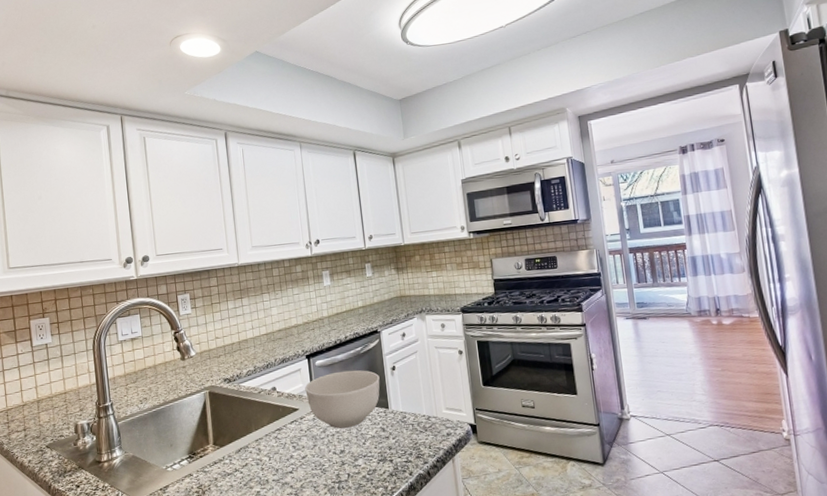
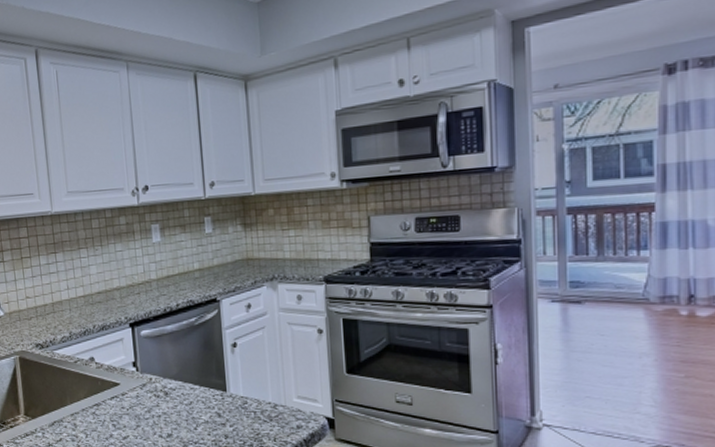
bowl: present [305,370,380,429] -> none [127,344,217,409]

